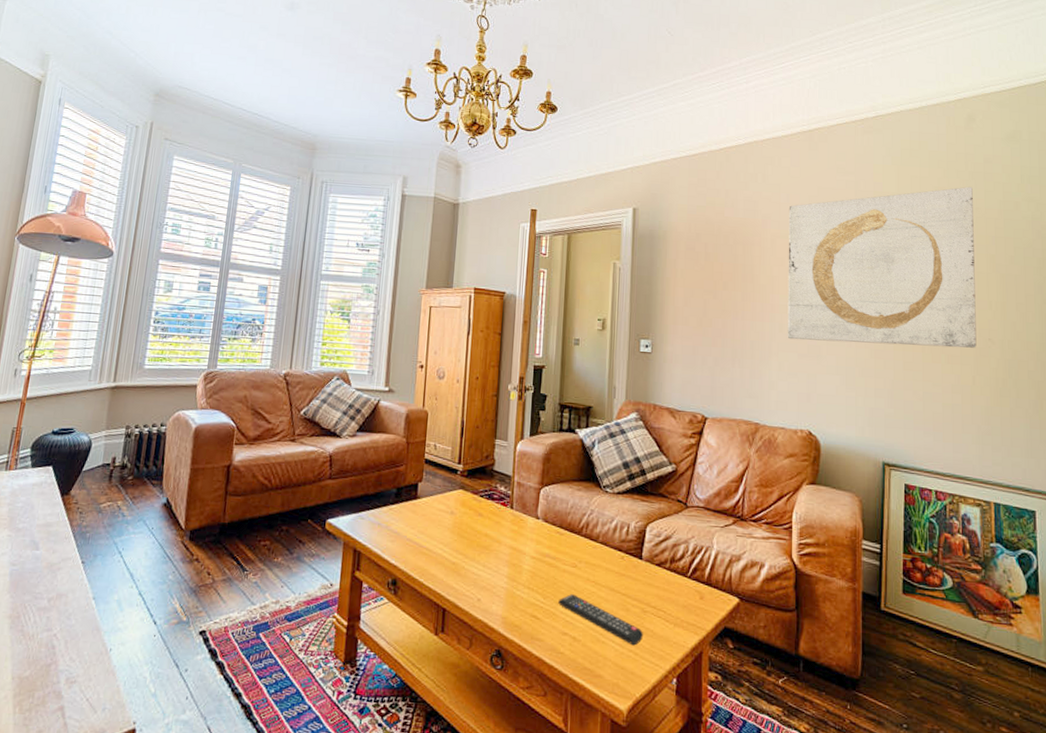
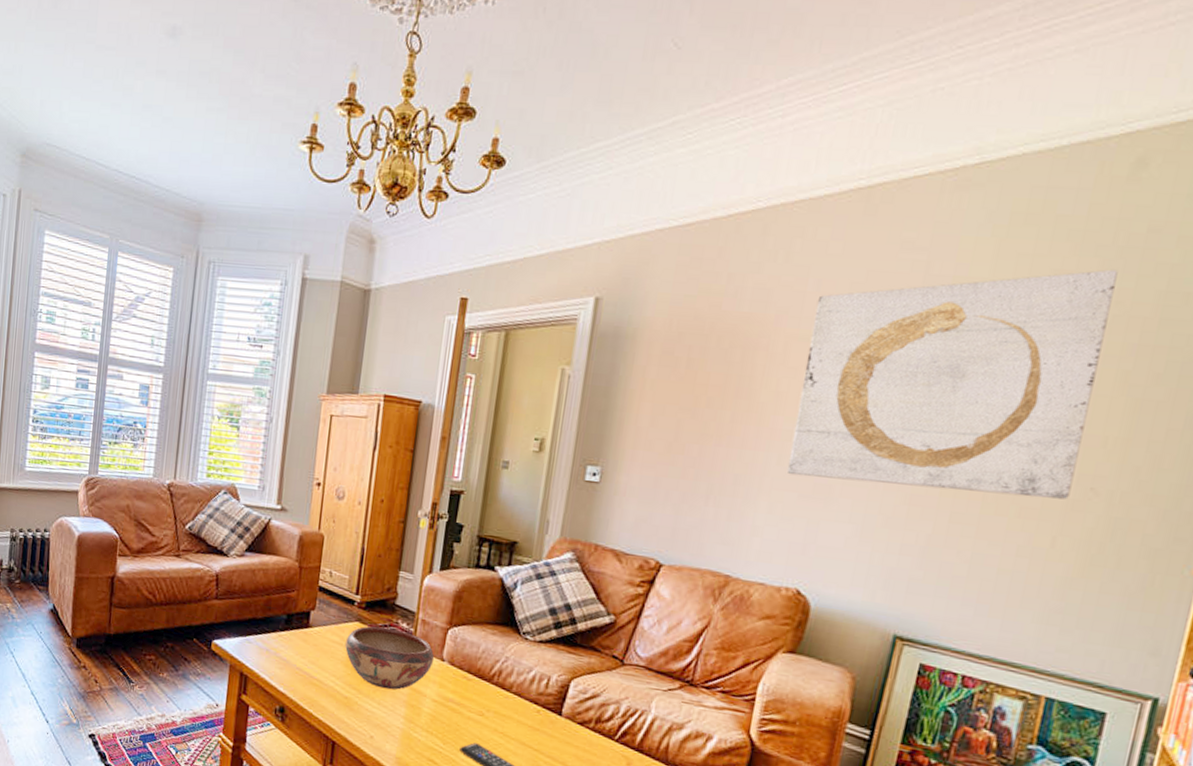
decorative bowl: none [451,492,531,551] -> present [345,626,435,690]

